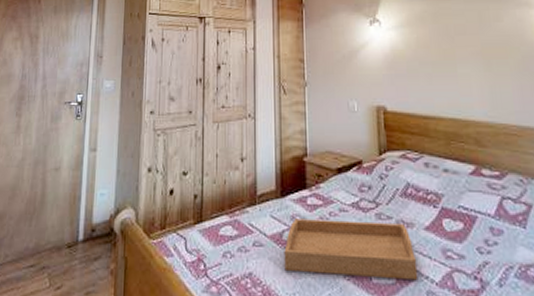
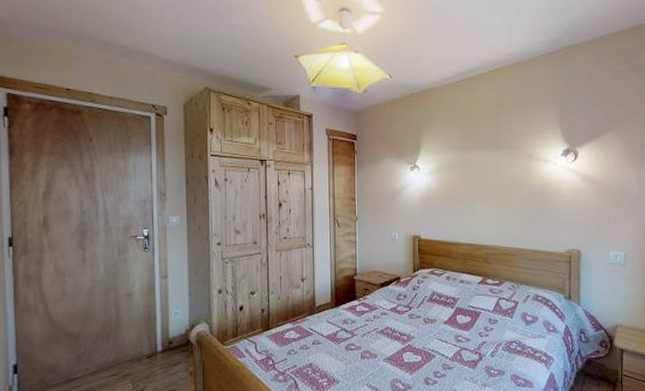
serving tray: present [284,219,418,281] -> none [338,320,437,360]

